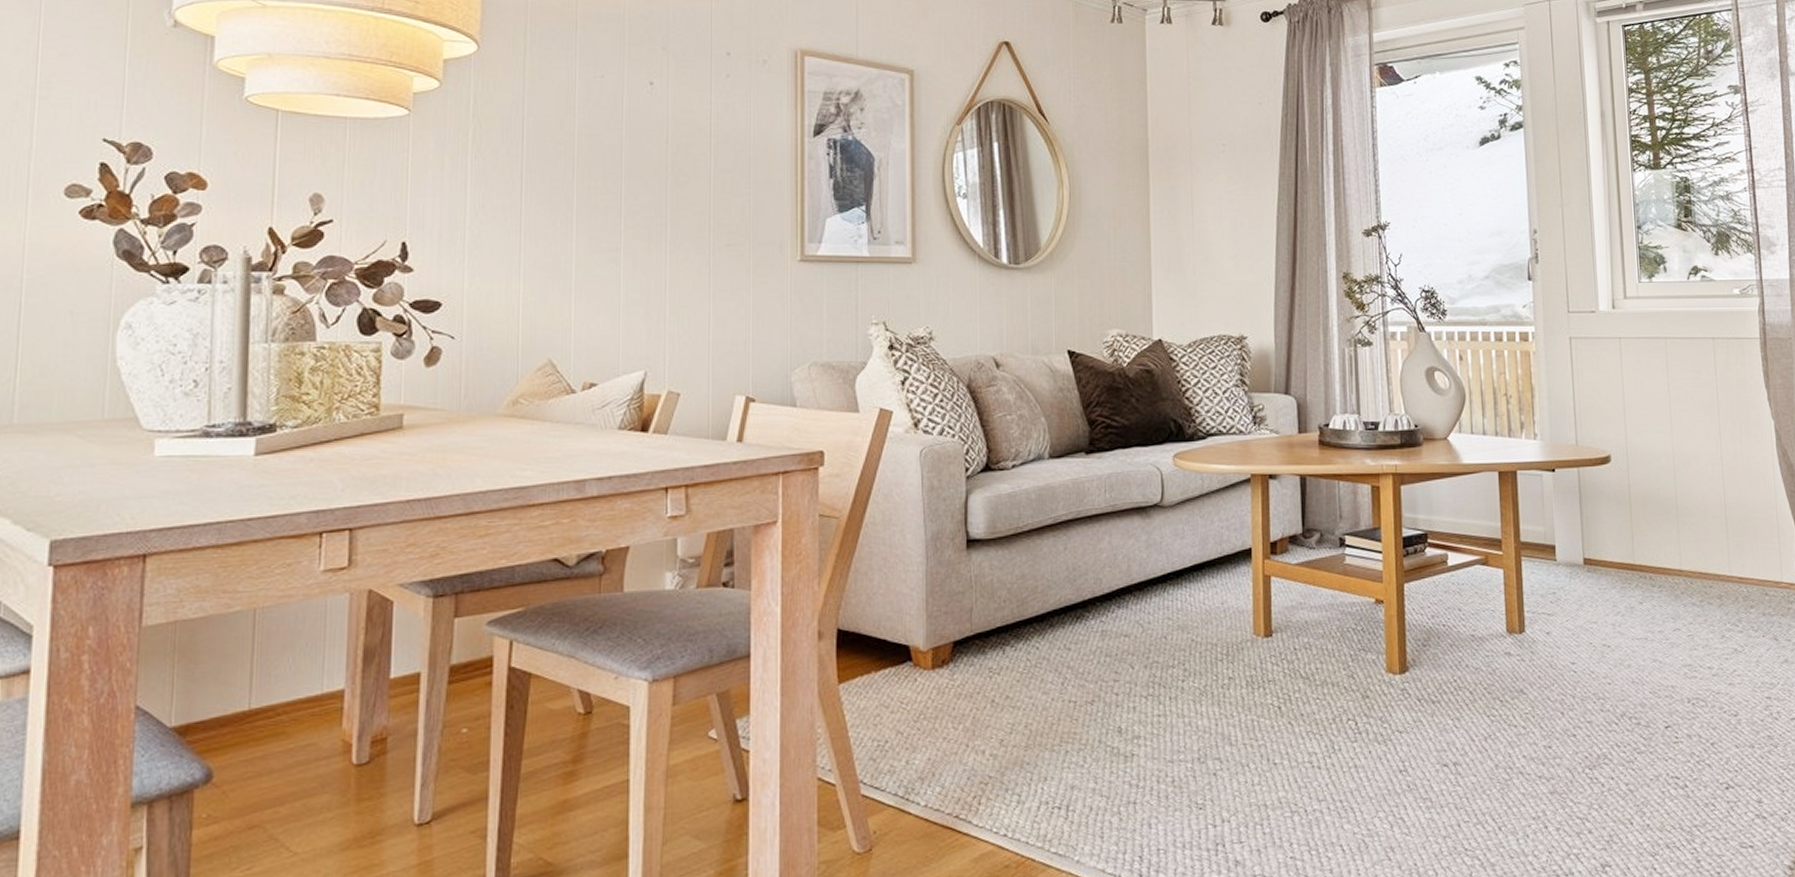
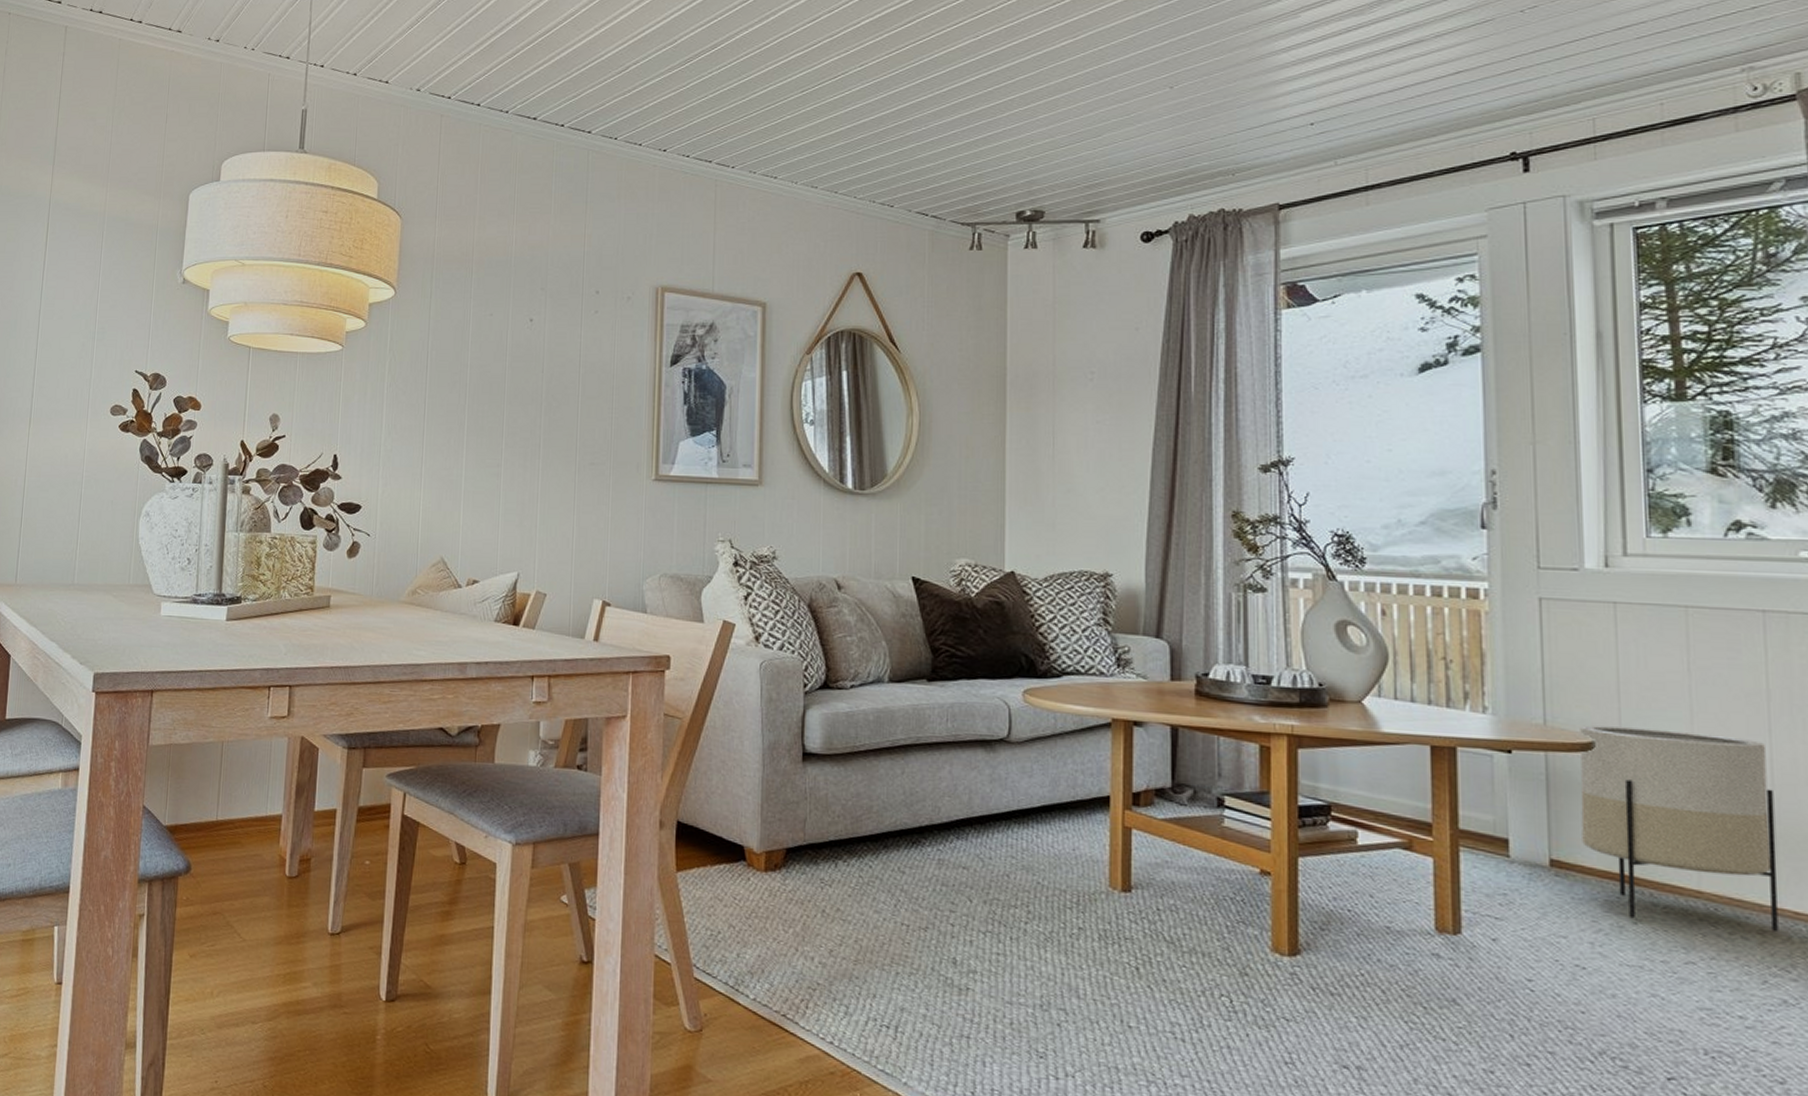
planter: none [1600,440,1730,600] -> present [1580,725,1779,931]

